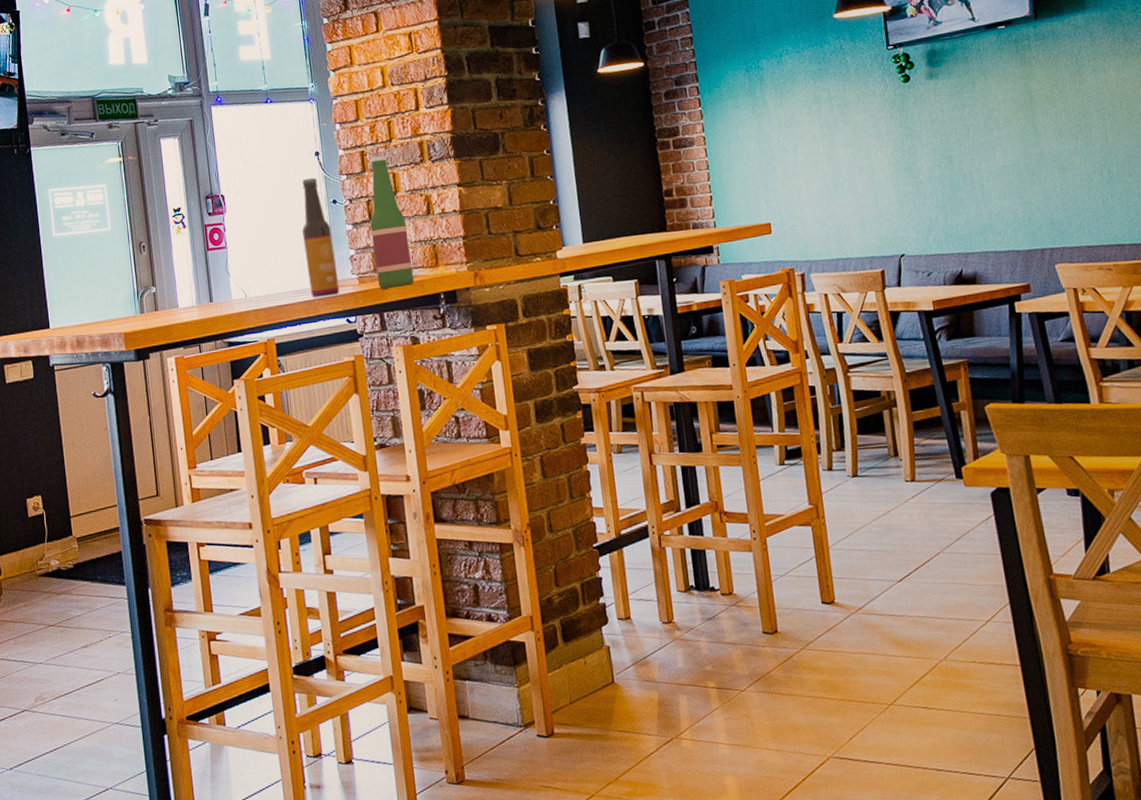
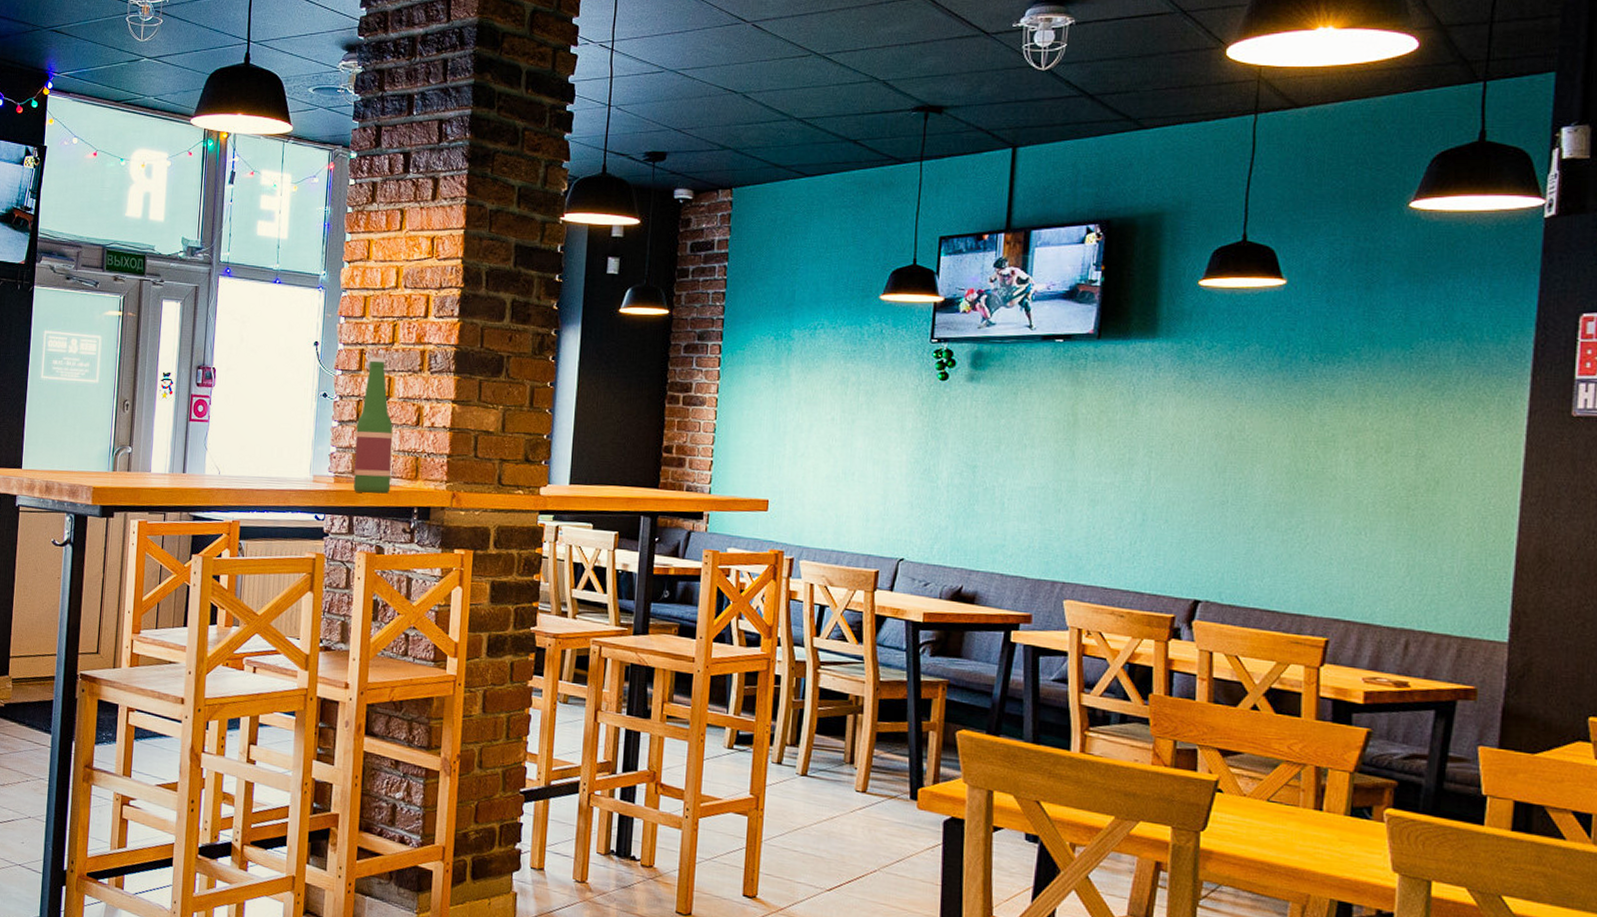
beer bottle: present [302,178,340,299] -> none [284,367,317,490]

